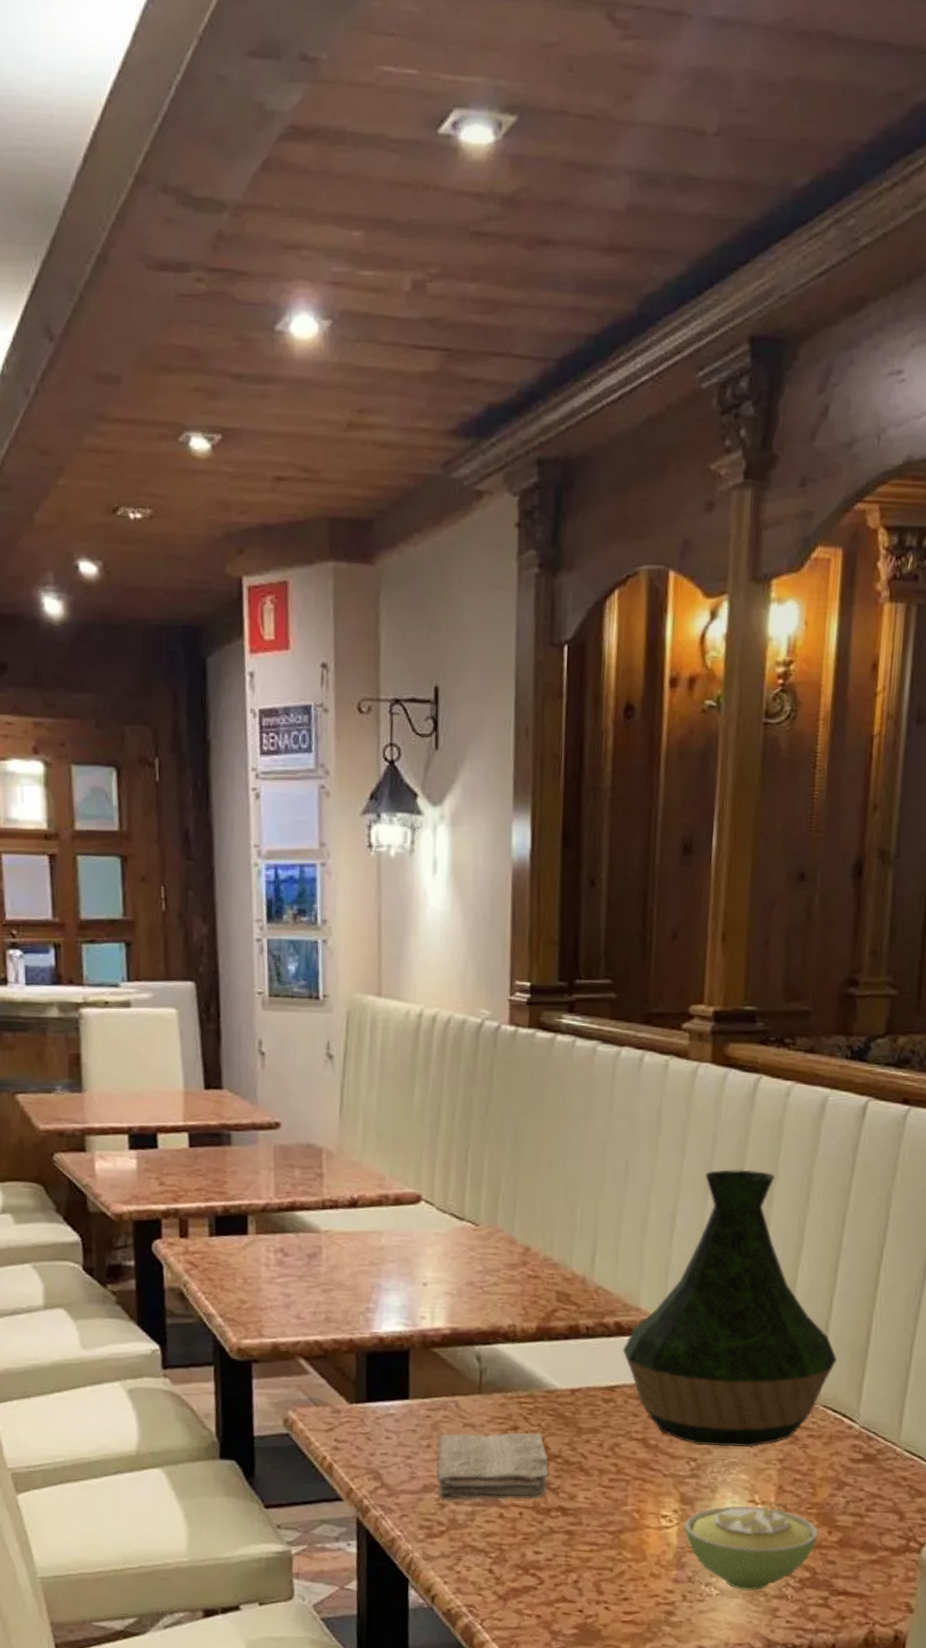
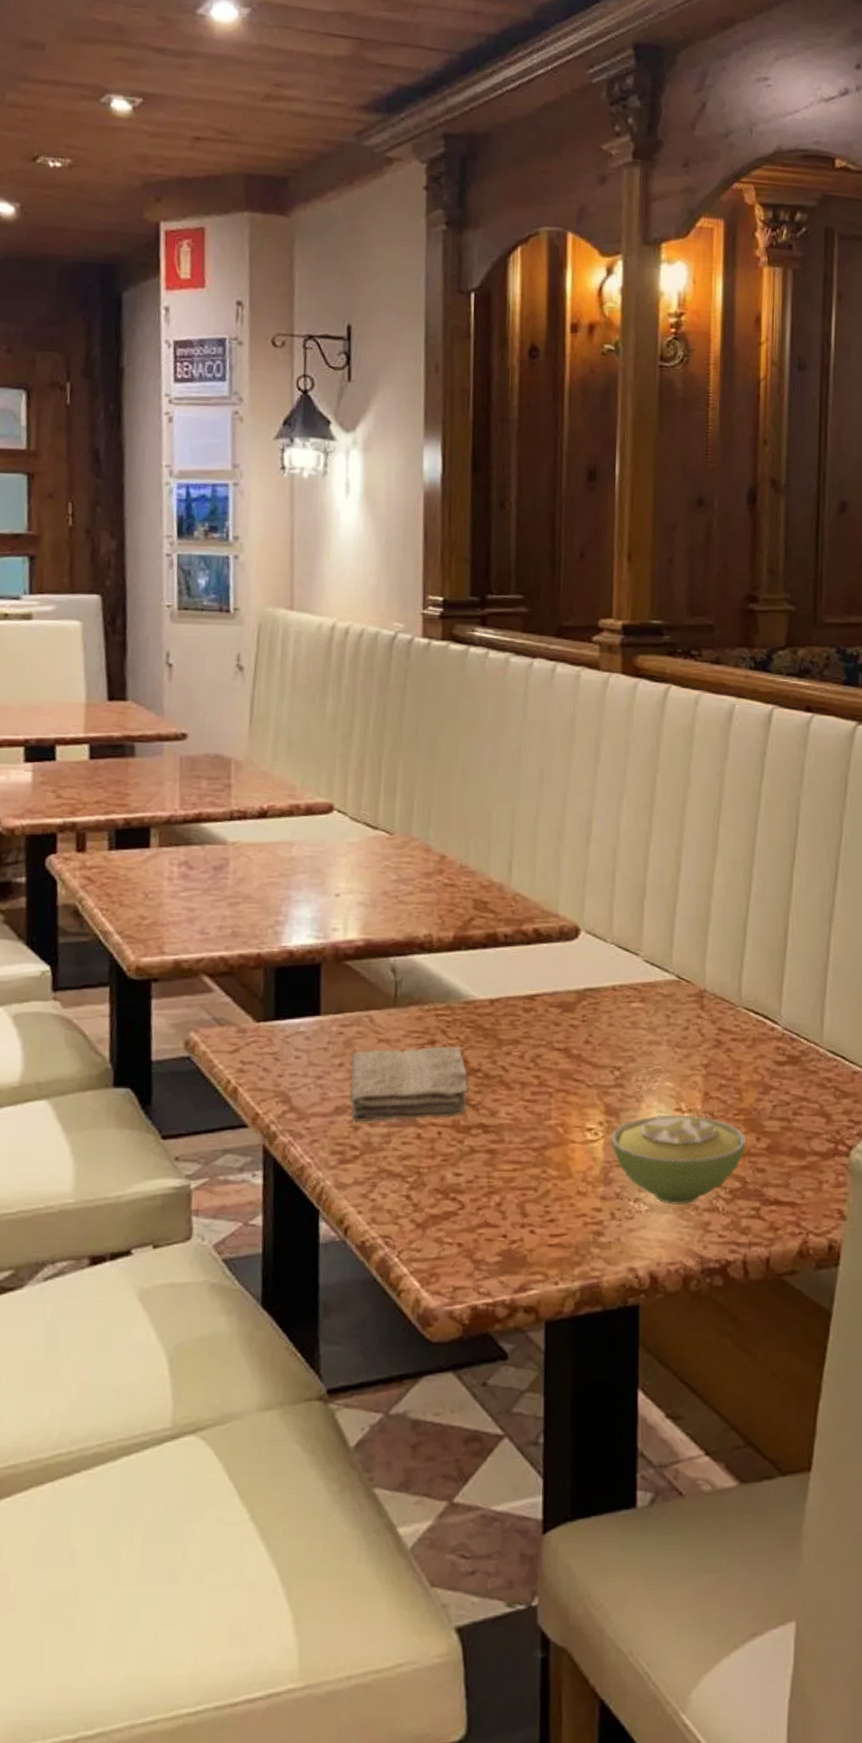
vase: present [622,1169,838,1448] -> none [542,775,757,1054]

